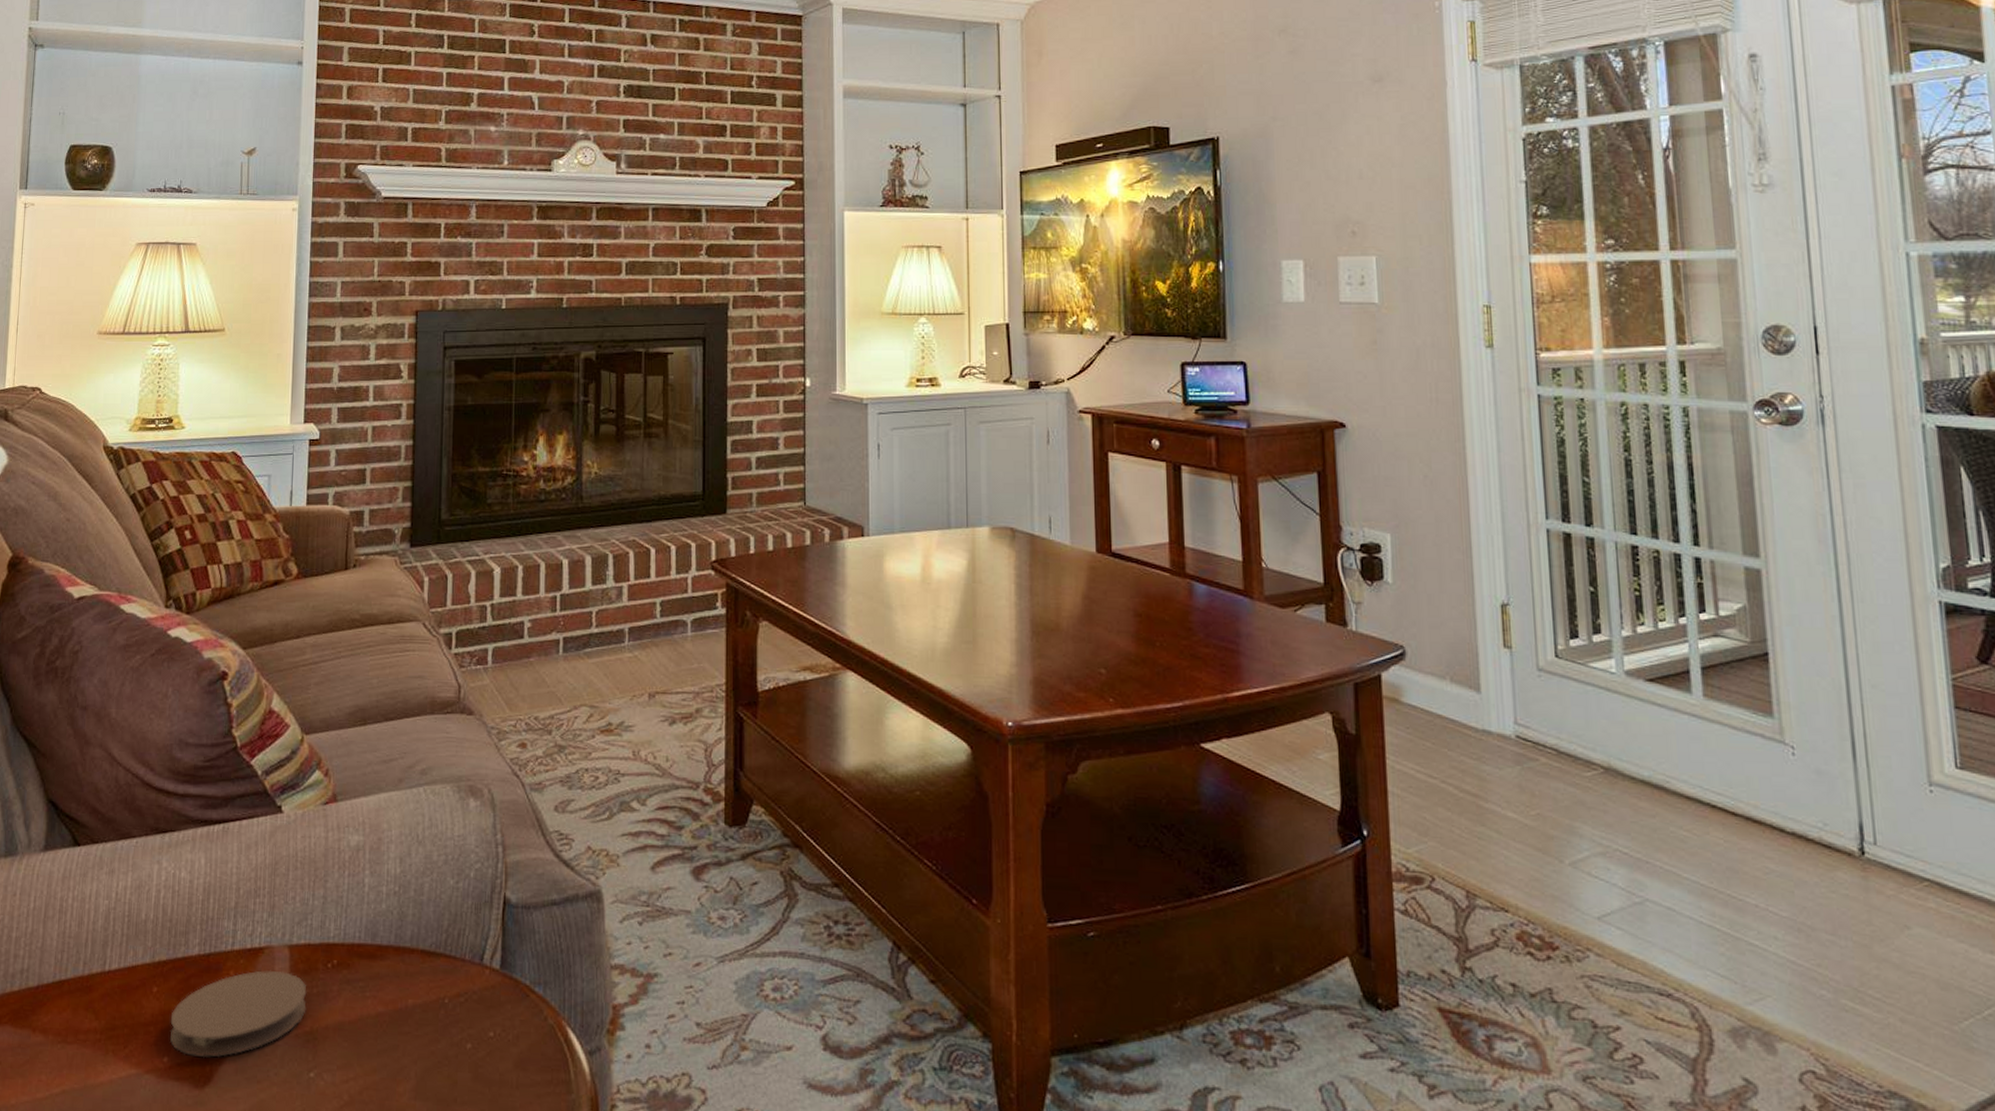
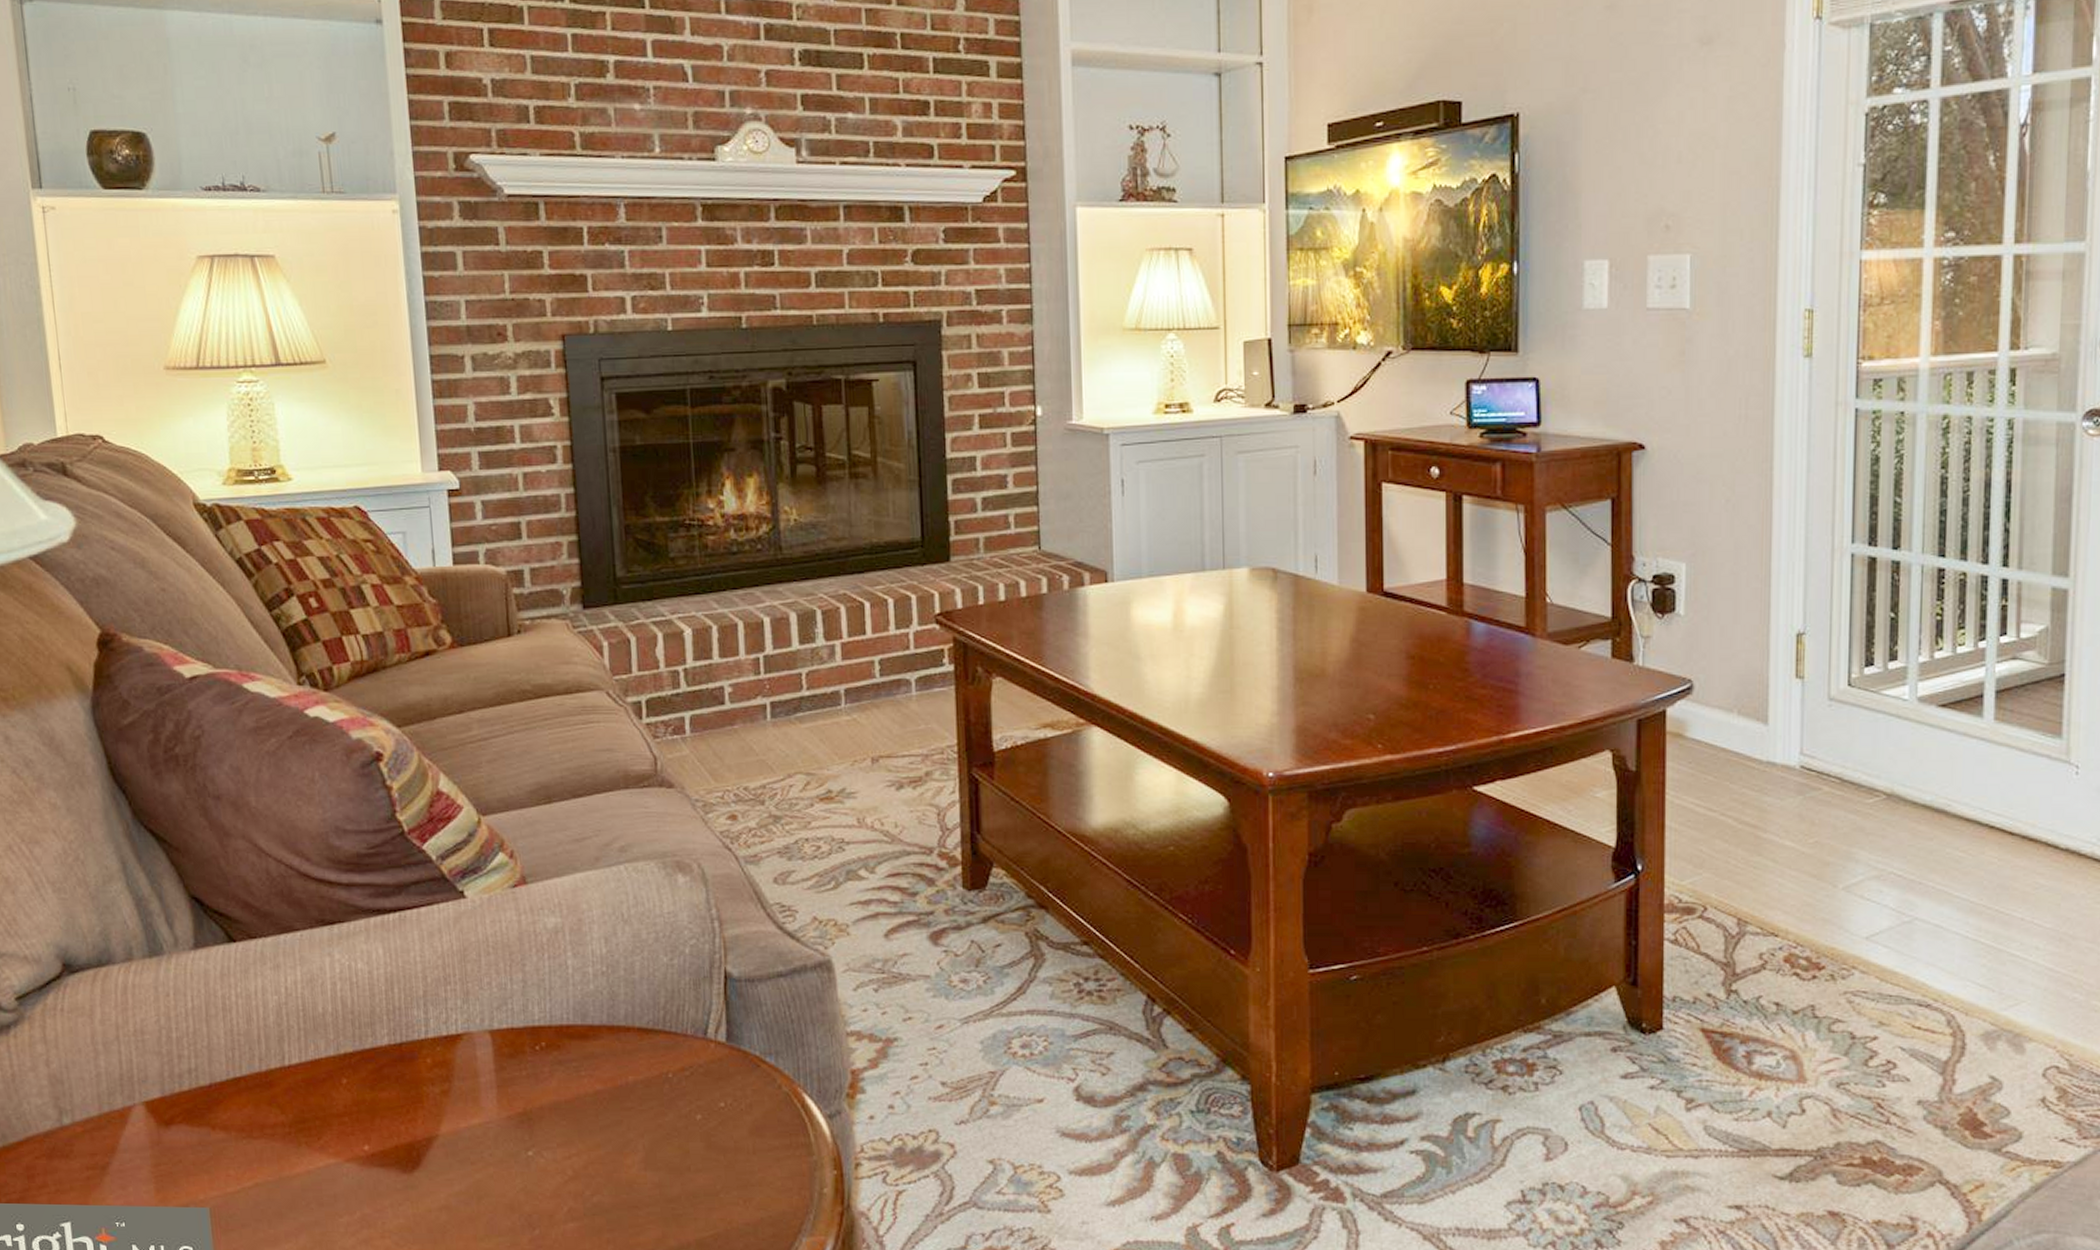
coaster: present [169,970,307,1058] -> none [366,1055,517,1144]

